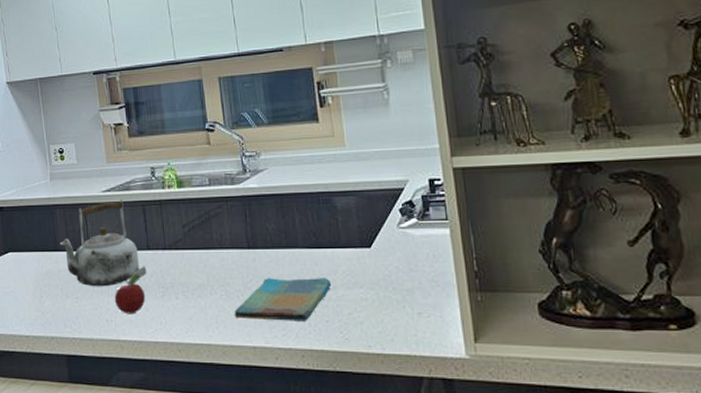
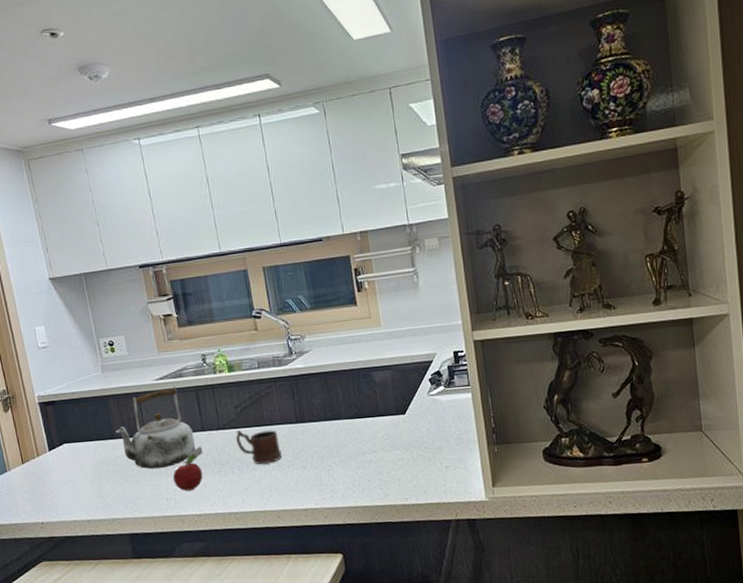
mug: none [182,252,230,292] -> present [236,430,282,465]
dish towel: present [234,277,332,321] -> none [286,443,372,486]

